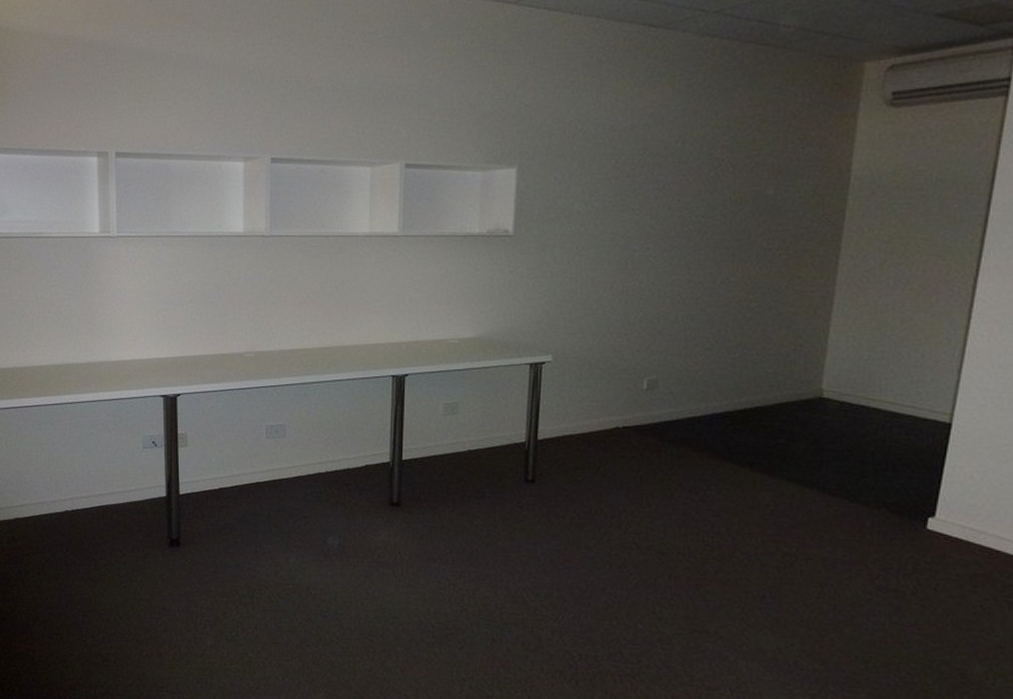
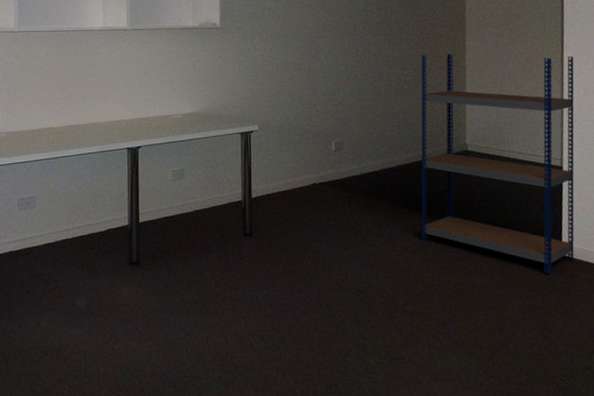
shelving unit: none [746,274,992,552] -> present [421,53,575,275]

